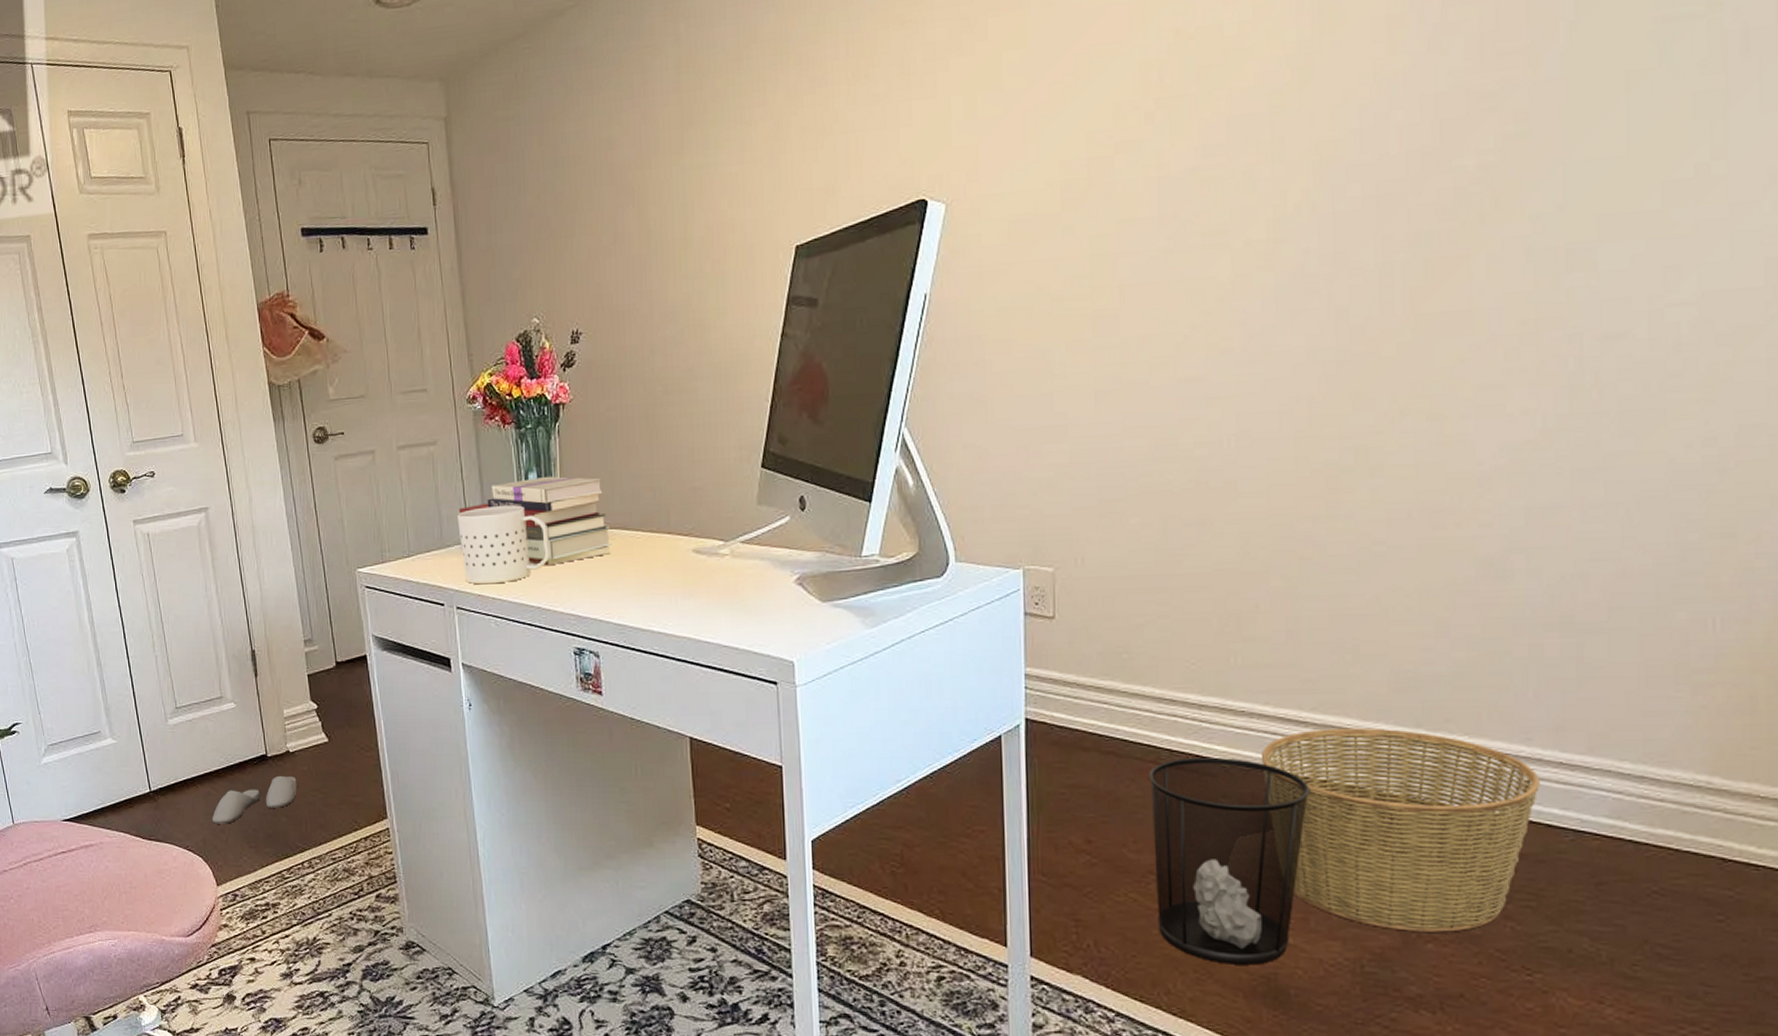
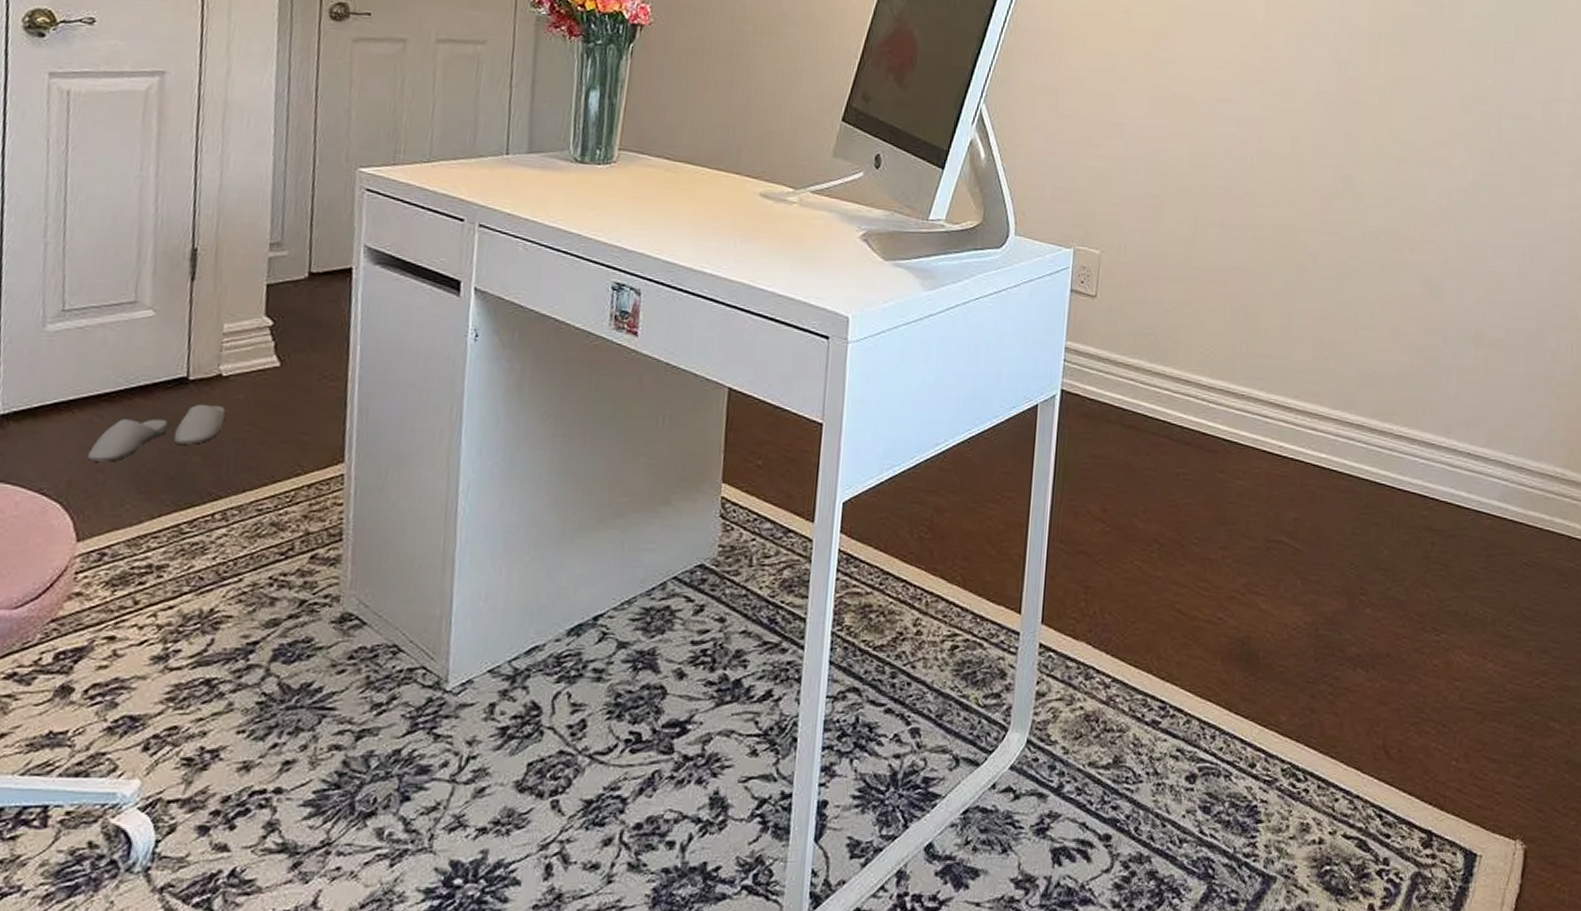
mug: present [457,505,551,585] -> none [494,119,604,205]
books: present [458,476,612,566] -> none [500,96,674,192]
waste bin: present [1148,756,1310,965] -> none [1156,434,1289,630]
basket: present [1260,727,1540,932] -> none [1253,414,1454,598]

